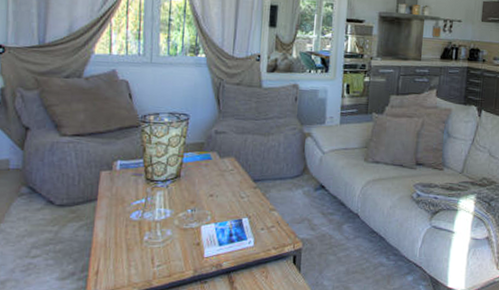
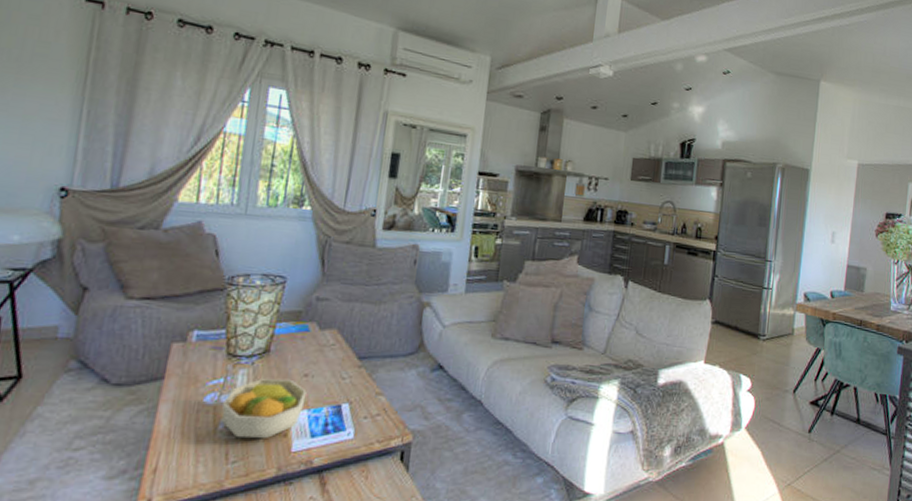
fruit bowl: none [145,198,213,247] -> present [221,378,307,439]

